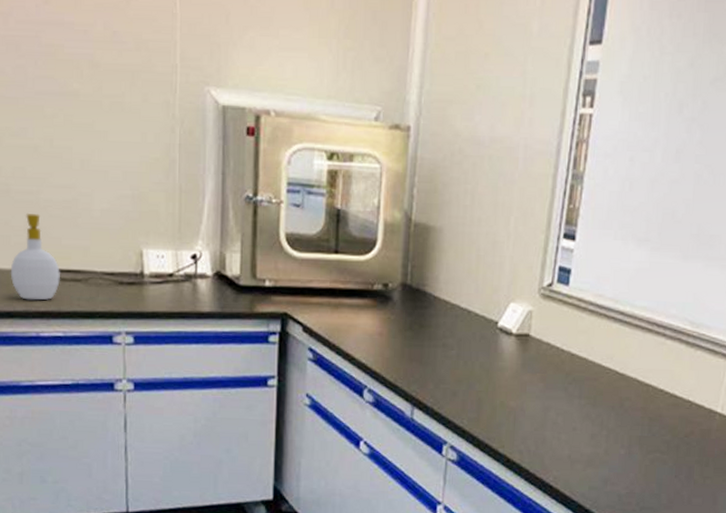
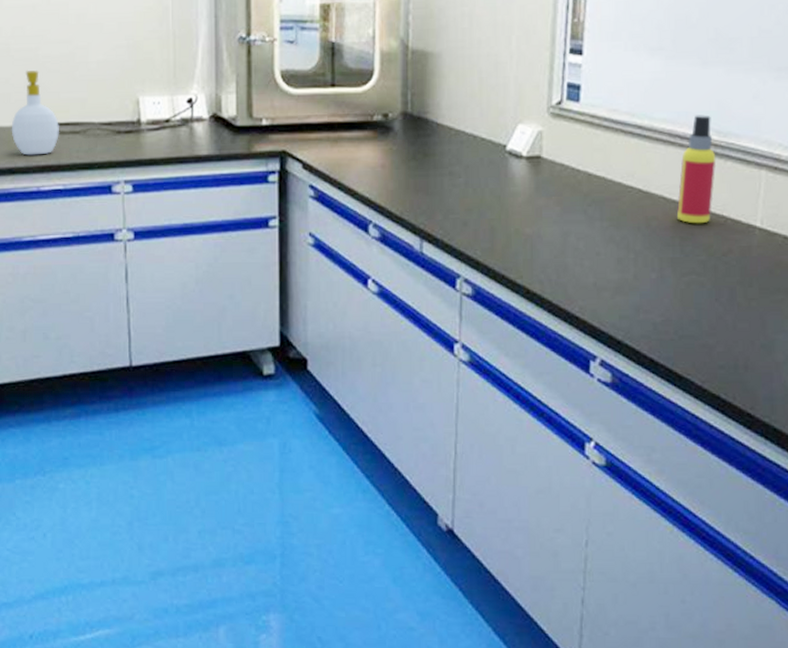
spray bottle: none [648,305,688,407] -> present [677,115,716,224]

